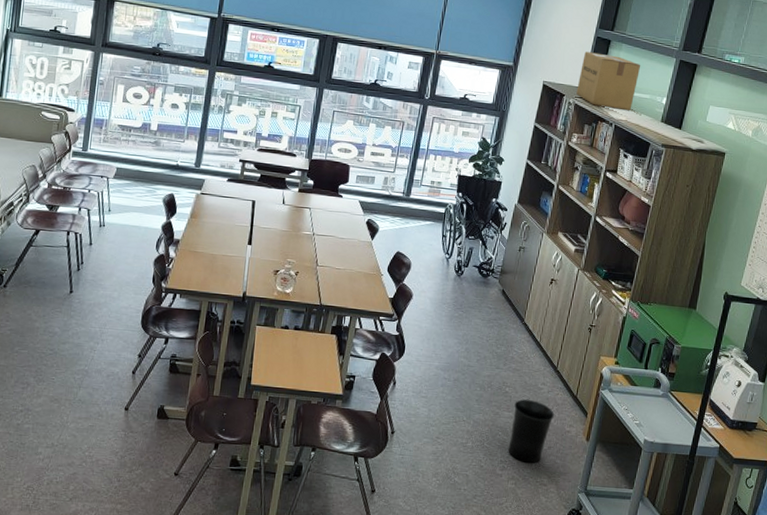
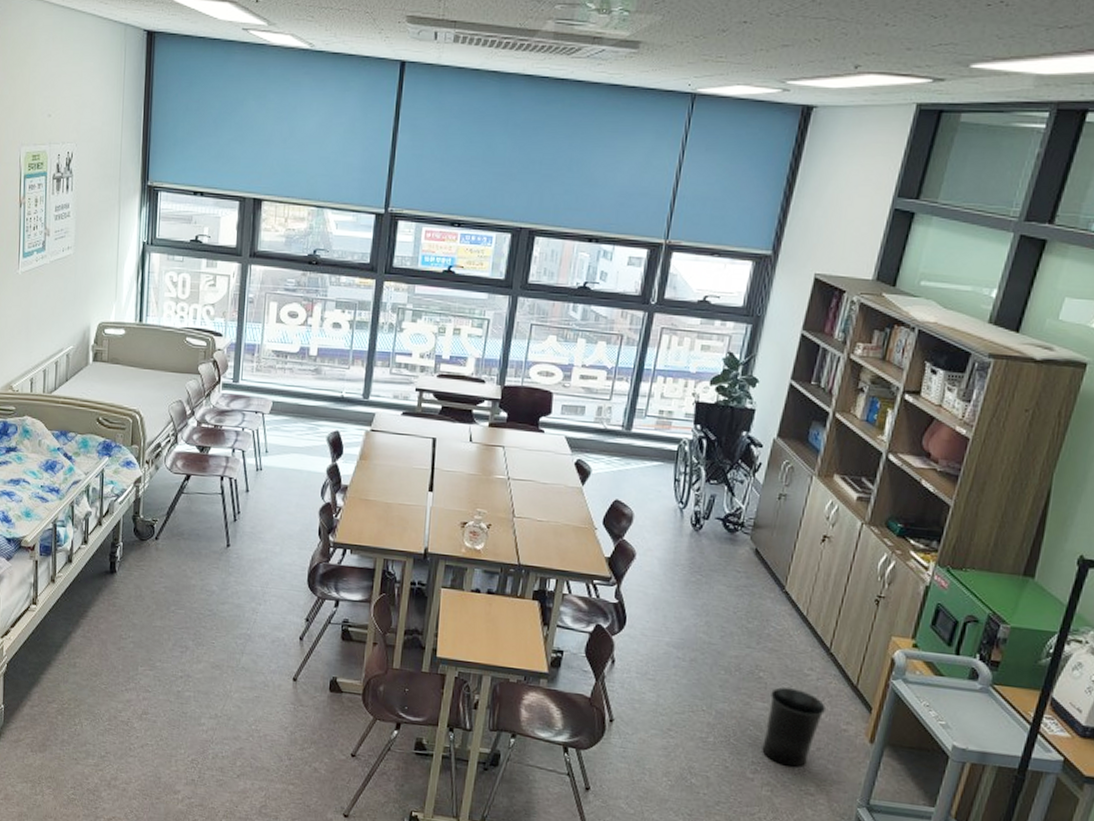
box: present [576,51,641,111] -> none [862,230,960,310]

